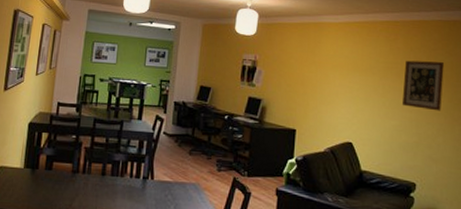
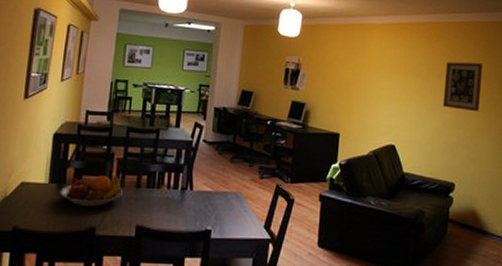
fruit bowl: none [33,162,89,192] -> present [59,174,123,207]

